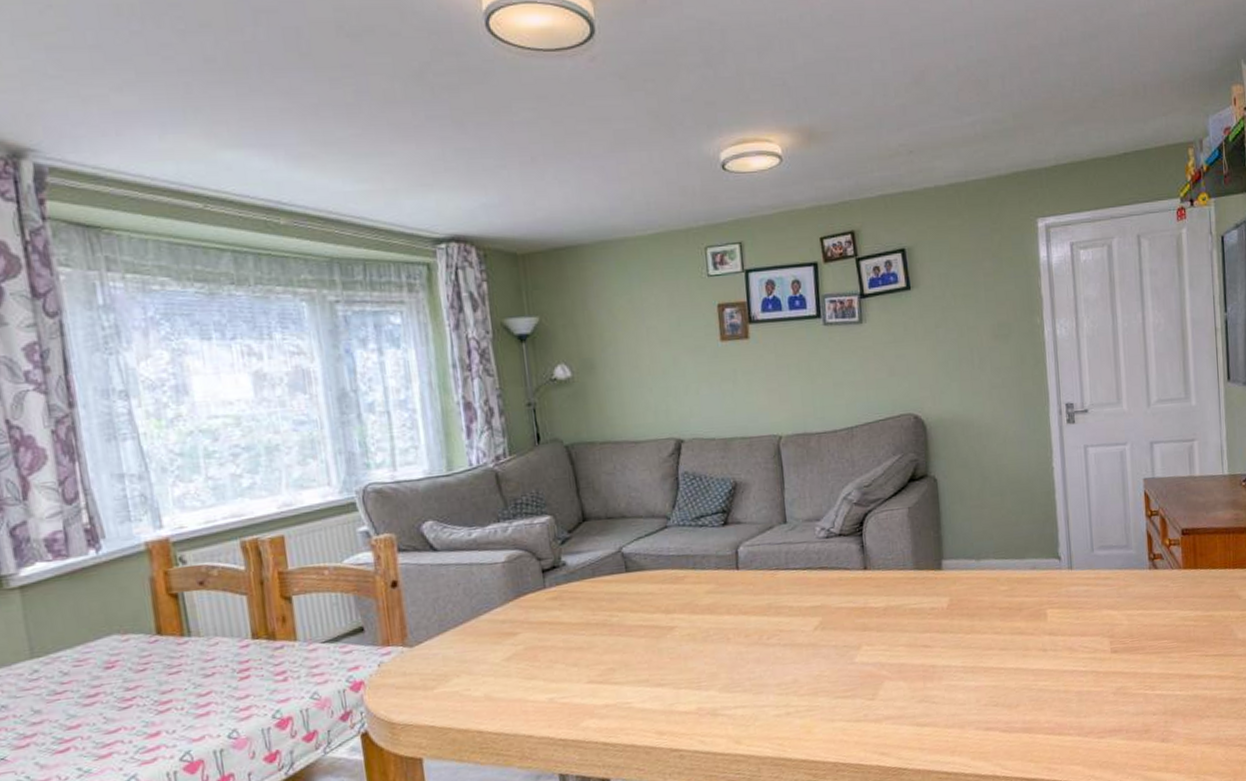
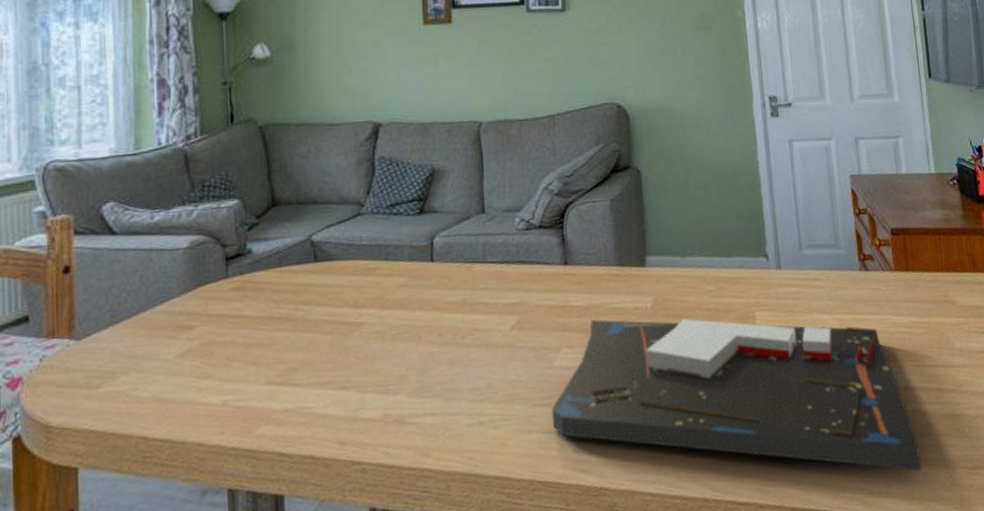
board game: none [853,617,1199,749] -> present [552,318,922,471]

